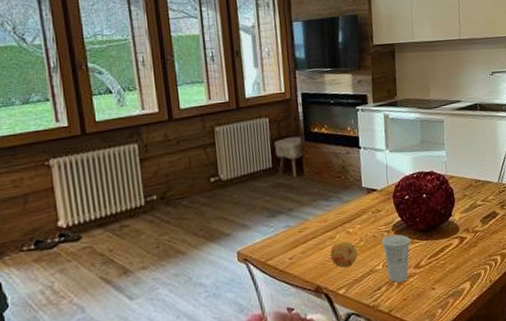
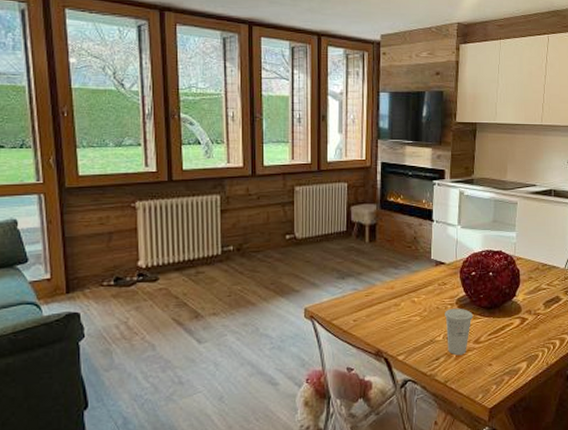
fruit: present [330,240,358,268] -> none [393,309,421,336]

